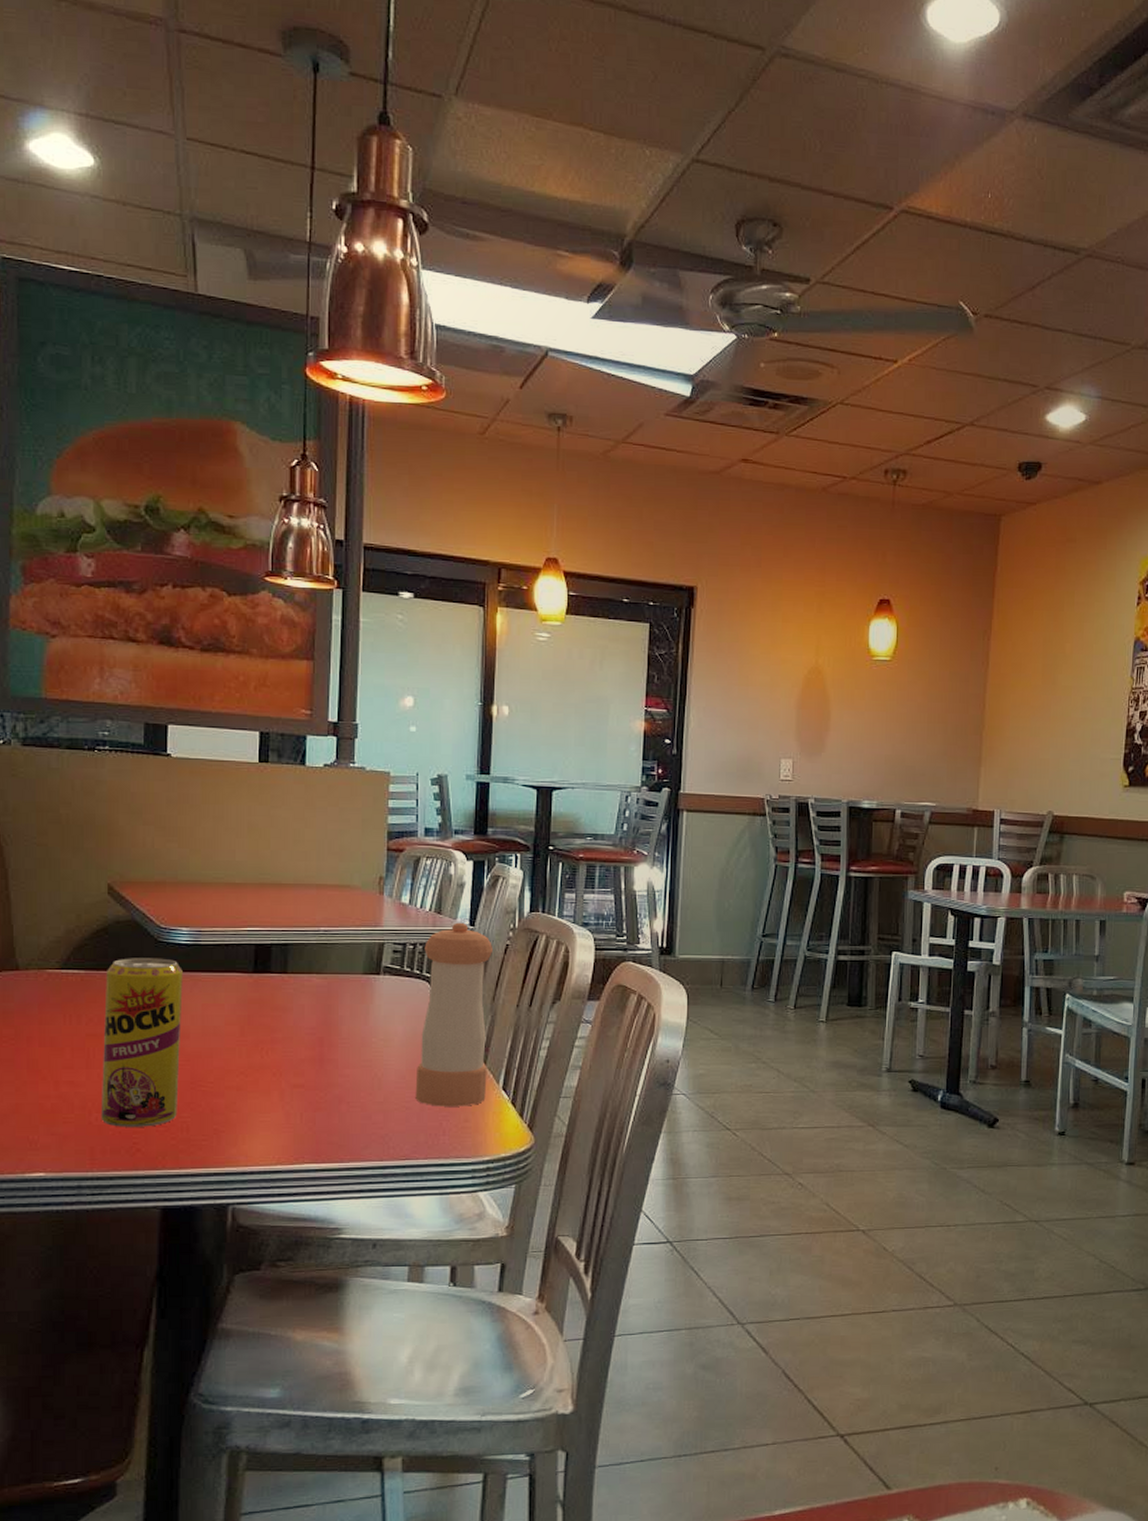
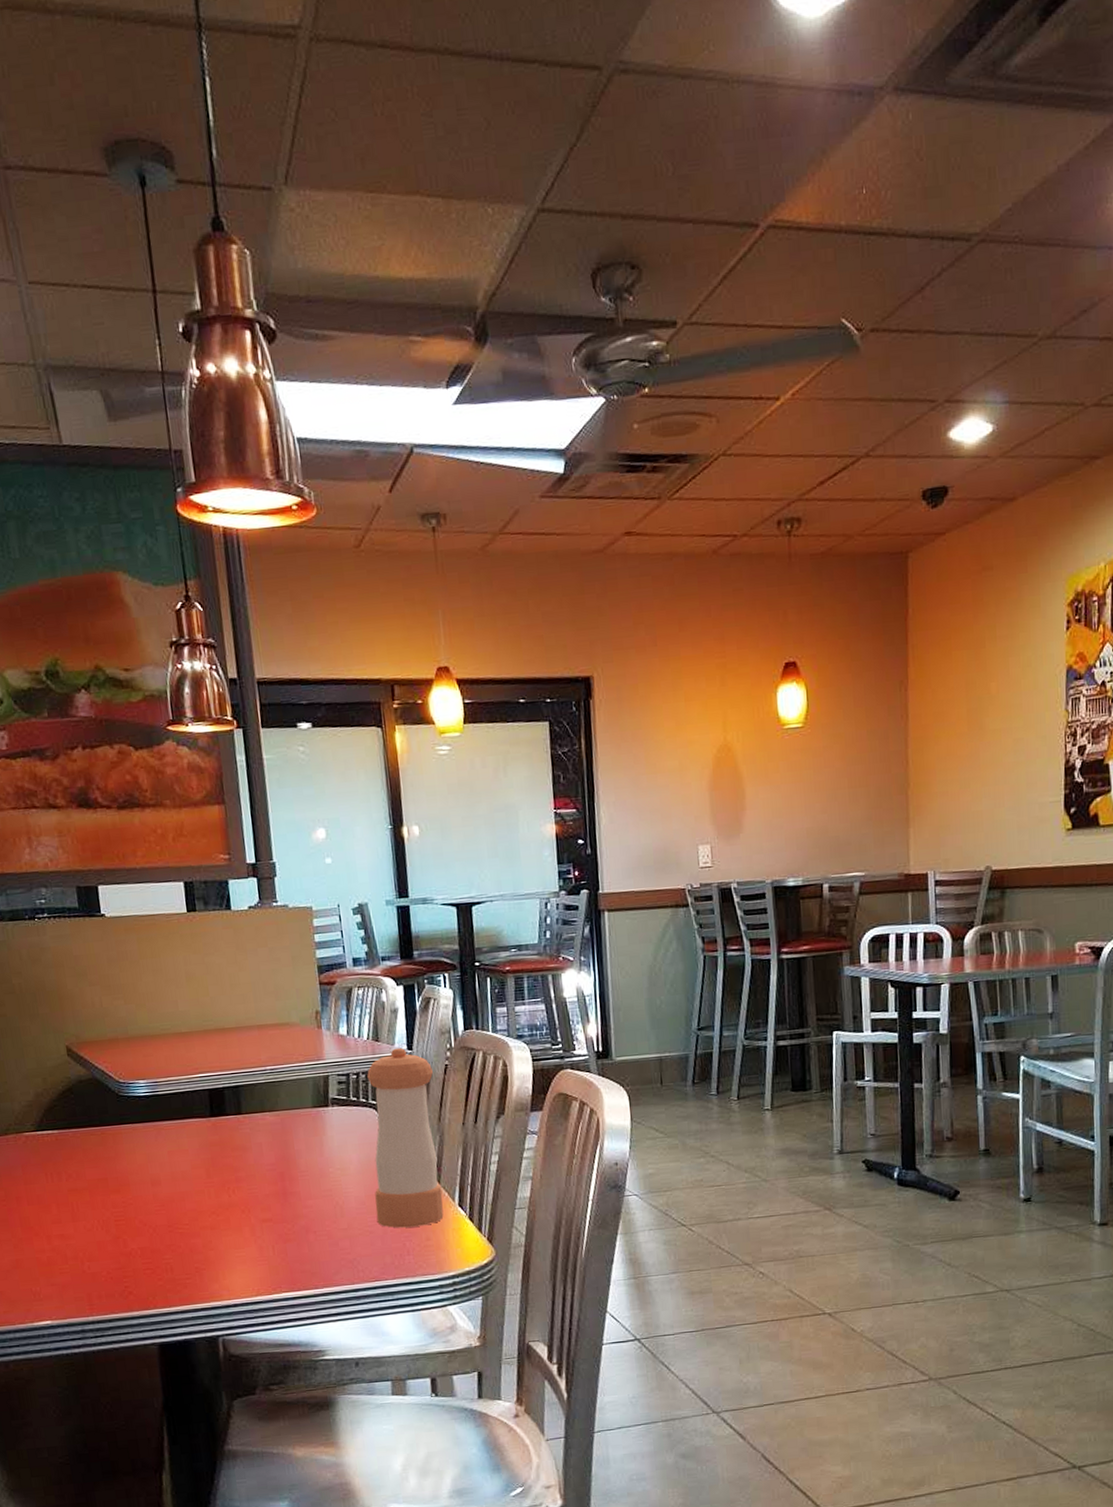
beverage can: present [101,958,183,1127] -> none [77,1111,161,1273]

